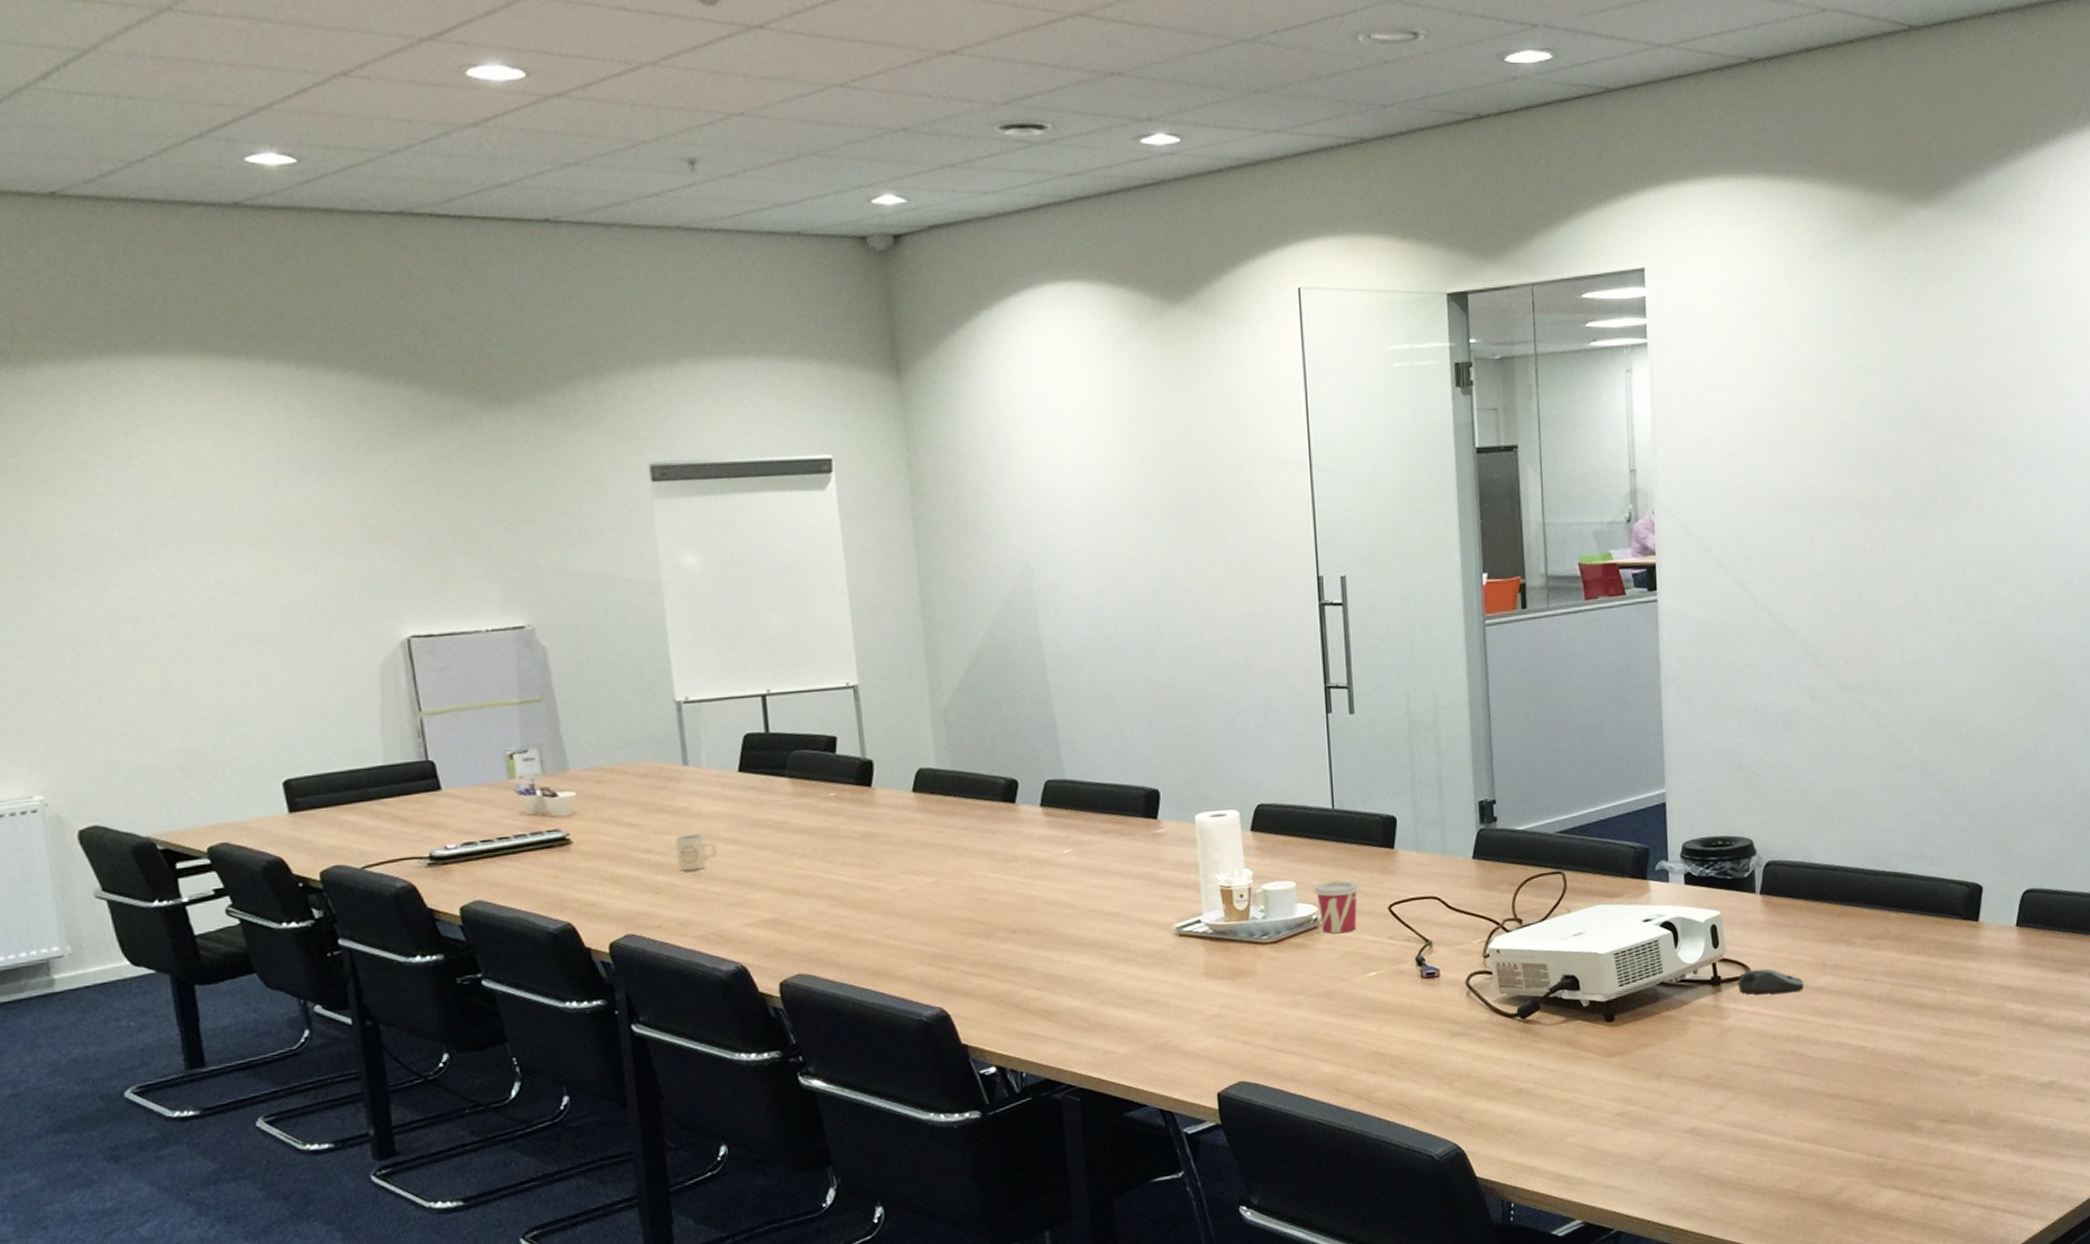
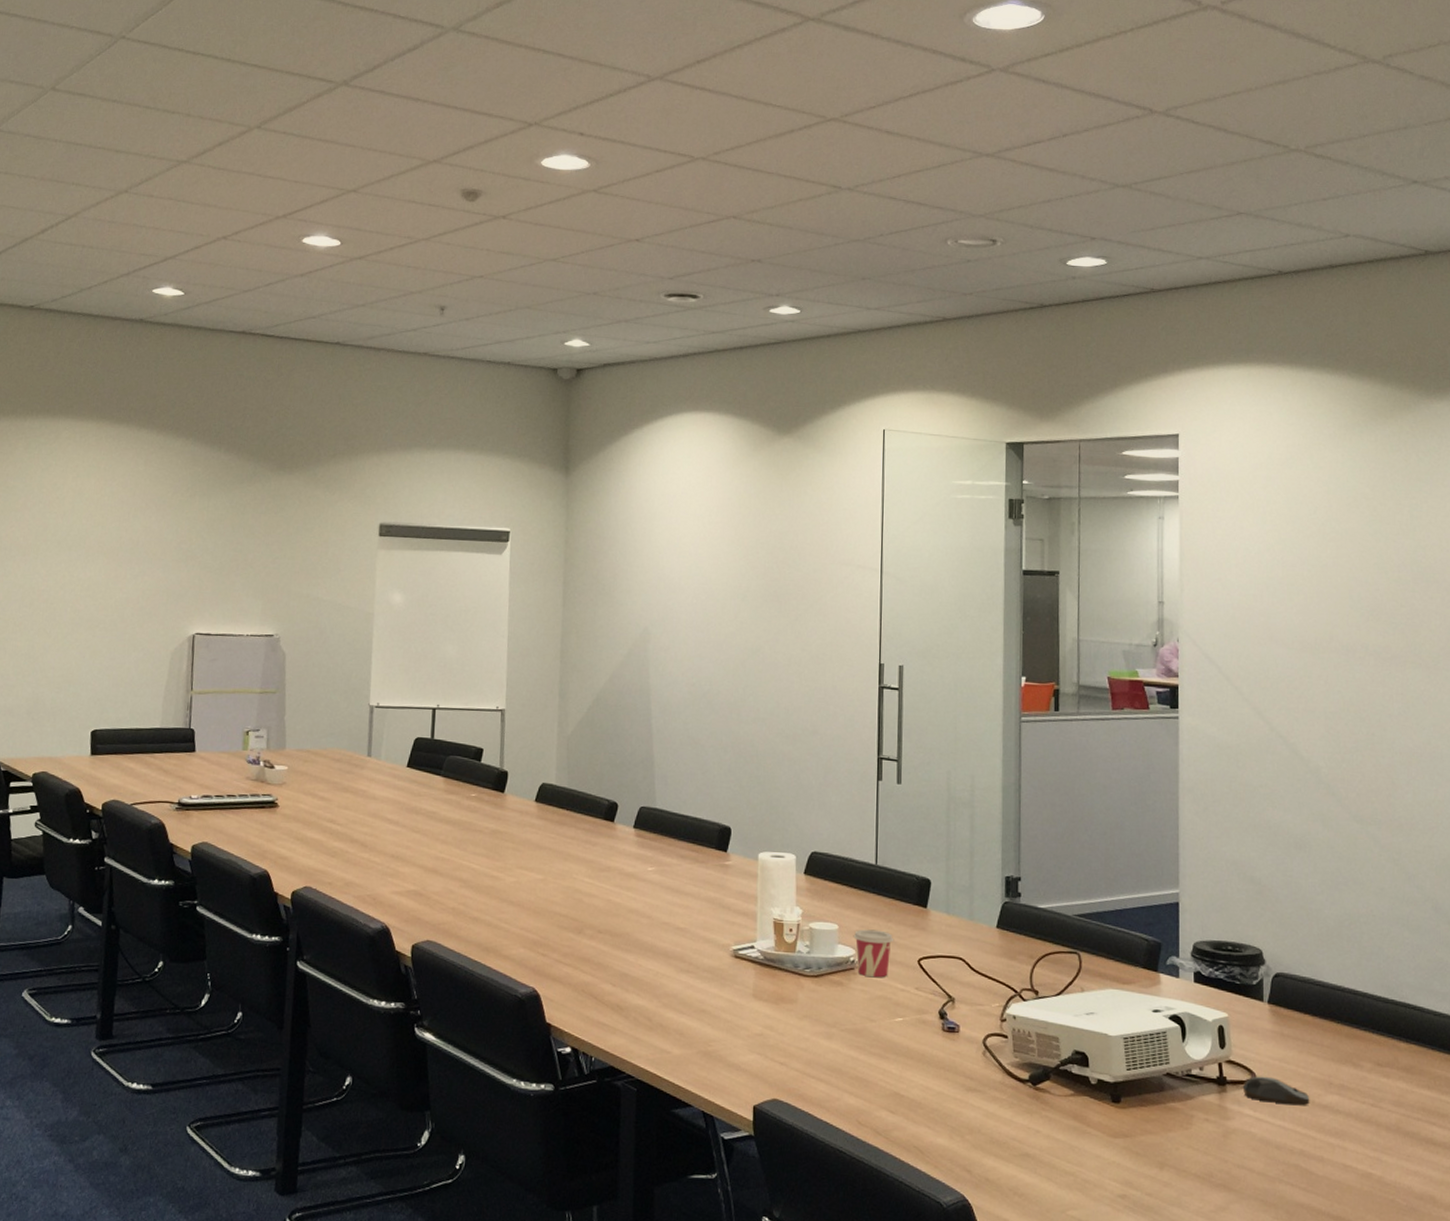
mug: present [675,833,717,871] -> none [351,811,382,842]

